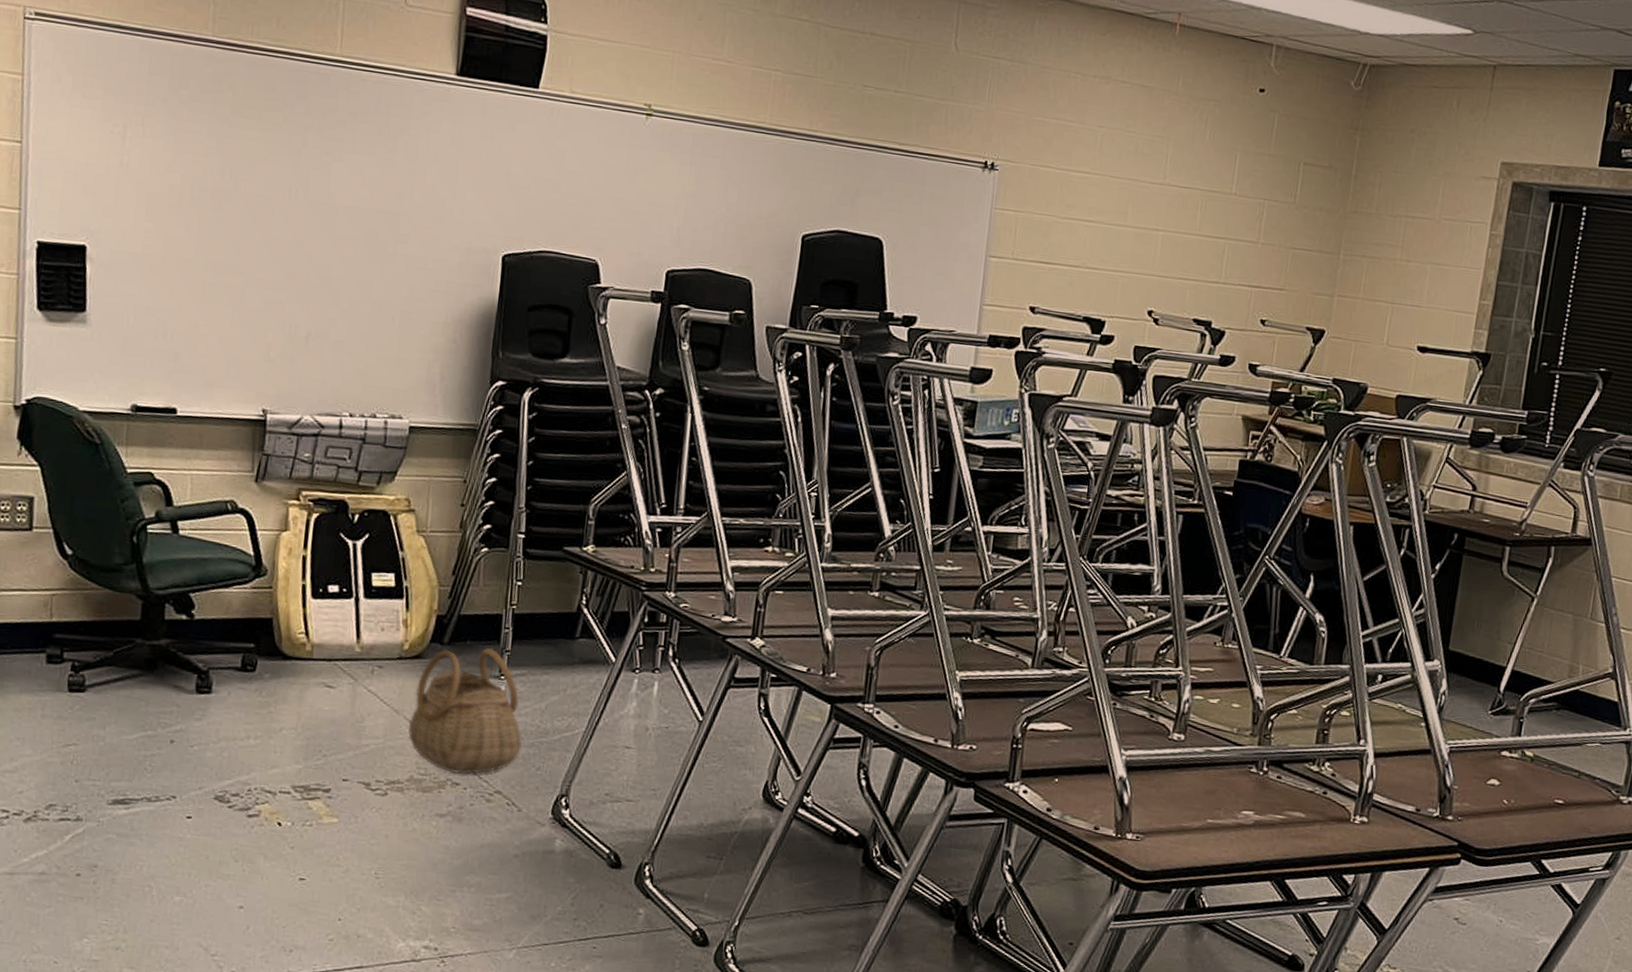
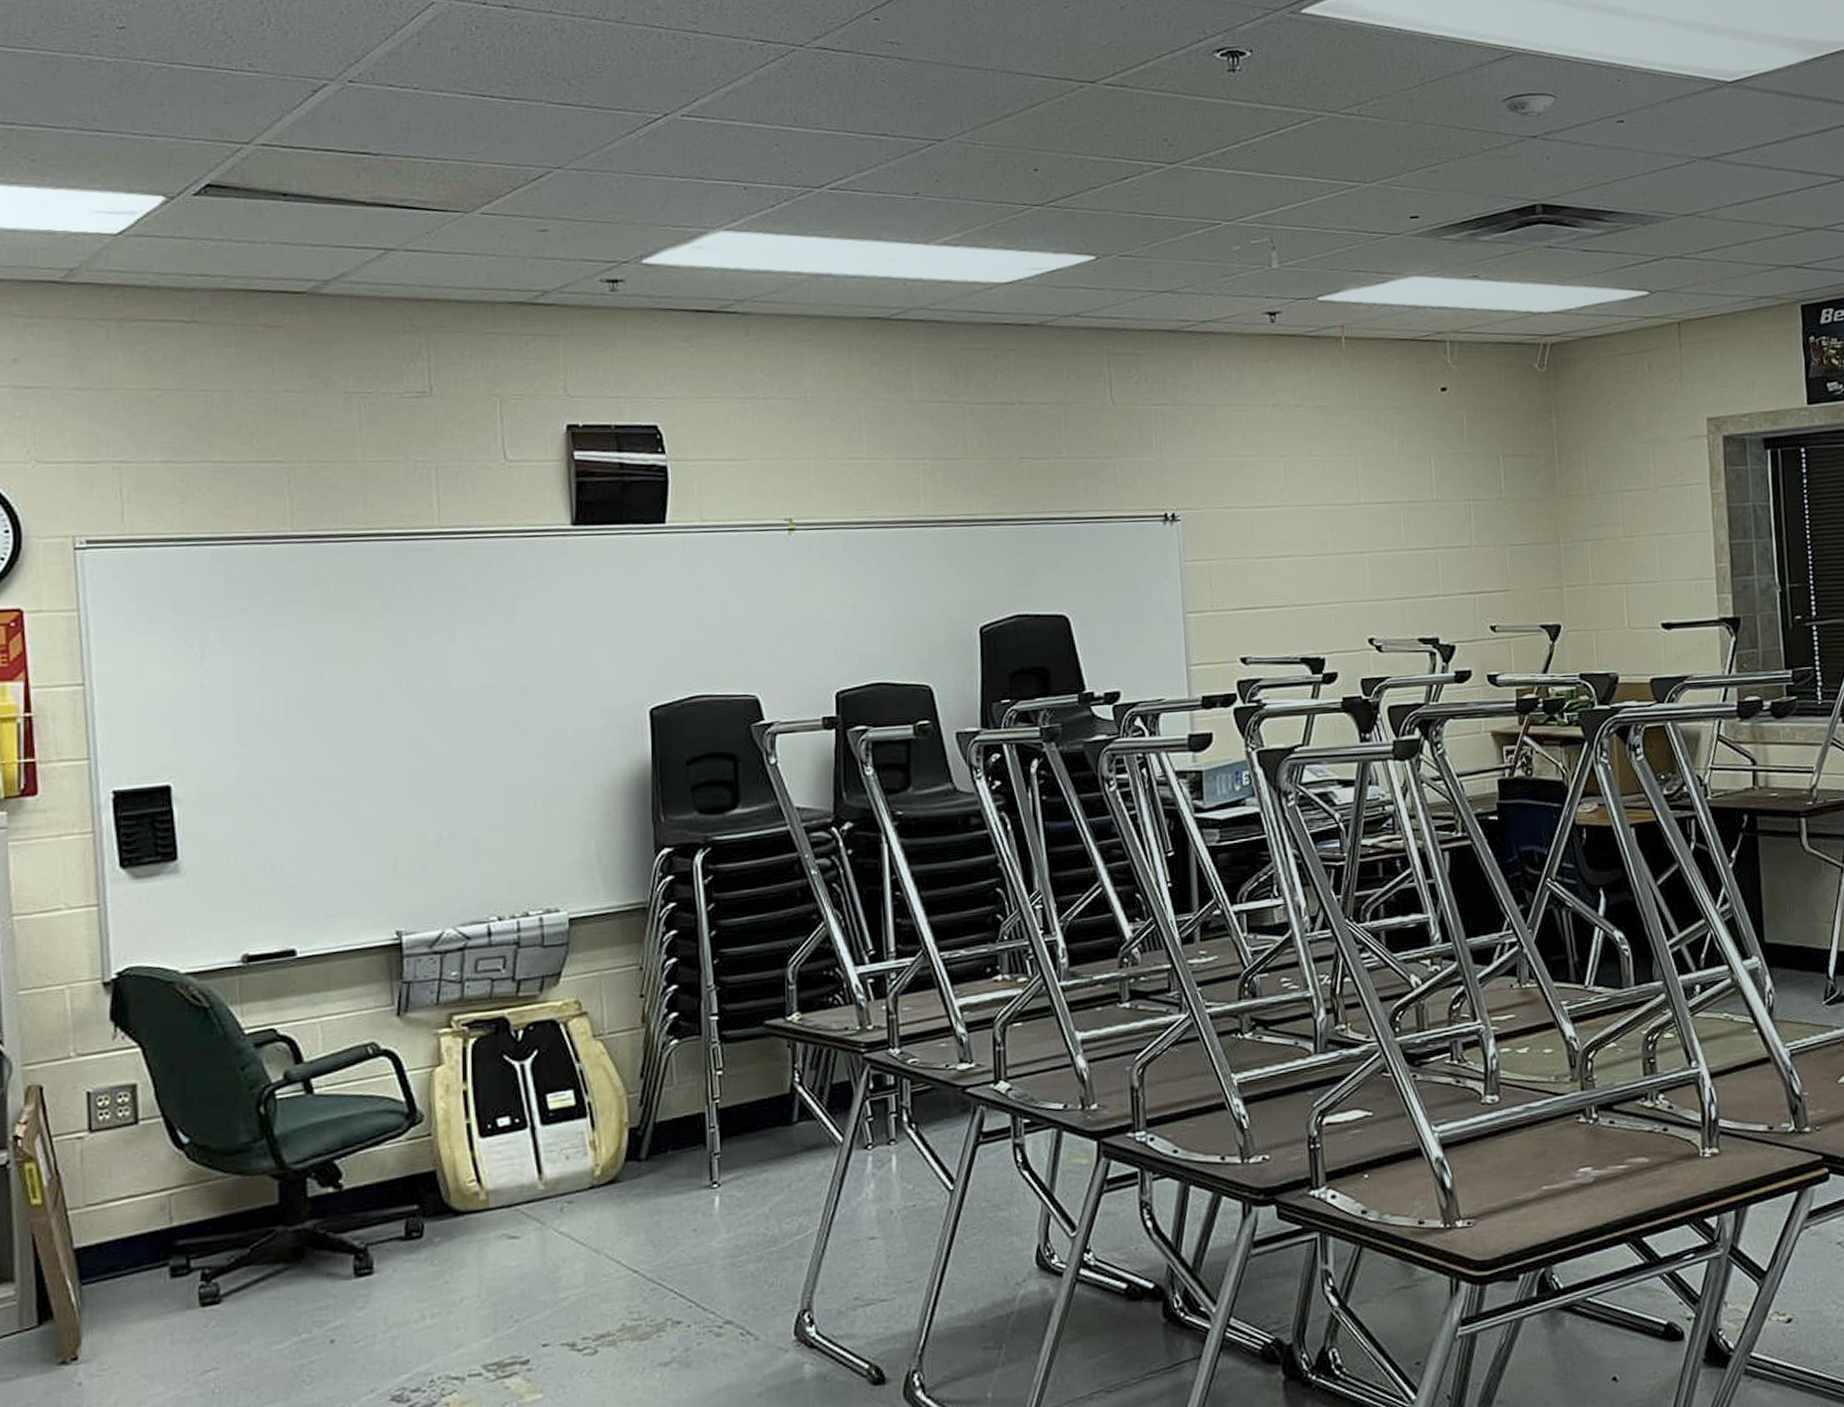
basket: present [407,648,523,774] -> none [611,1153,749,1311]

